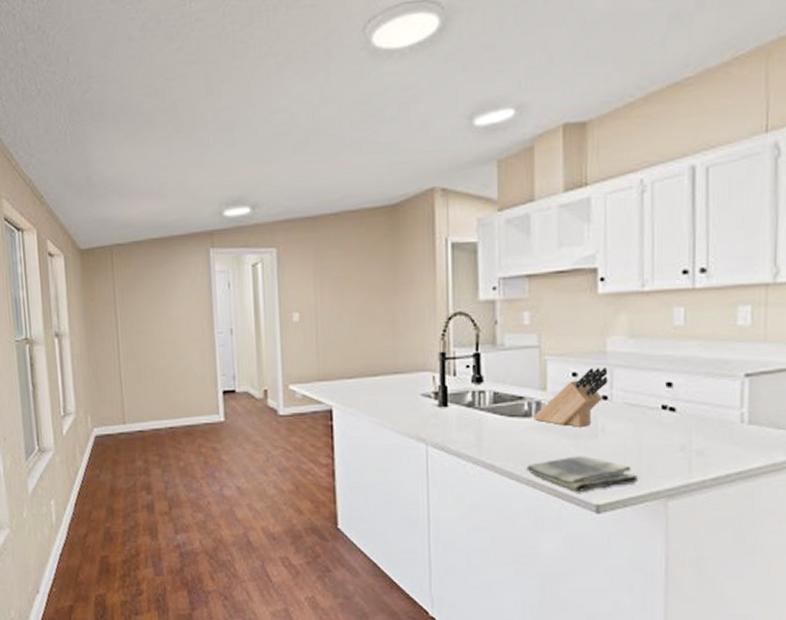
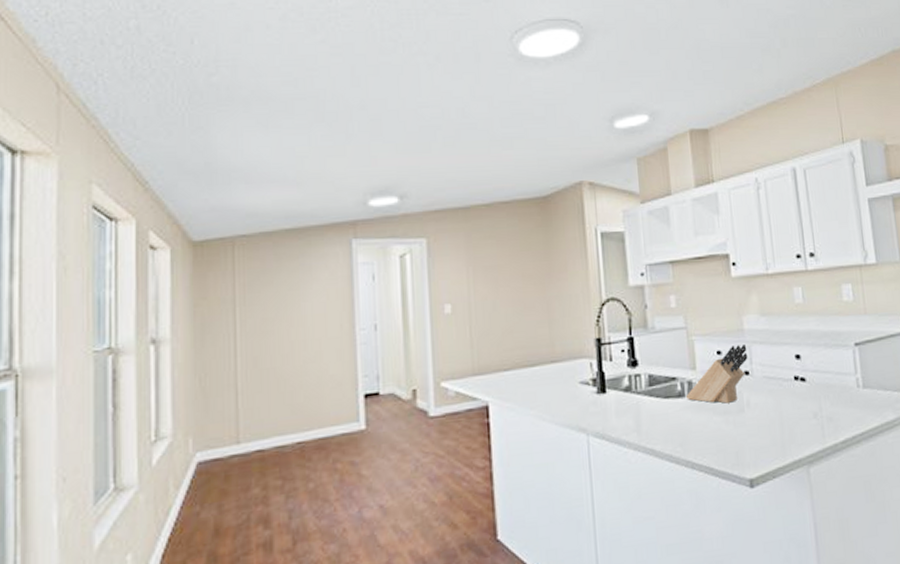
dish towel: present [526,456,639,492] -> none [684,431,783,468]

